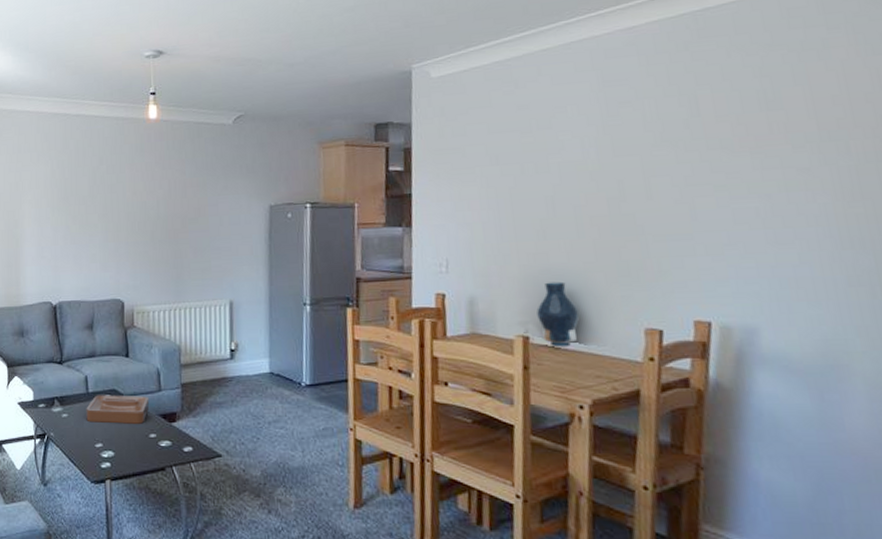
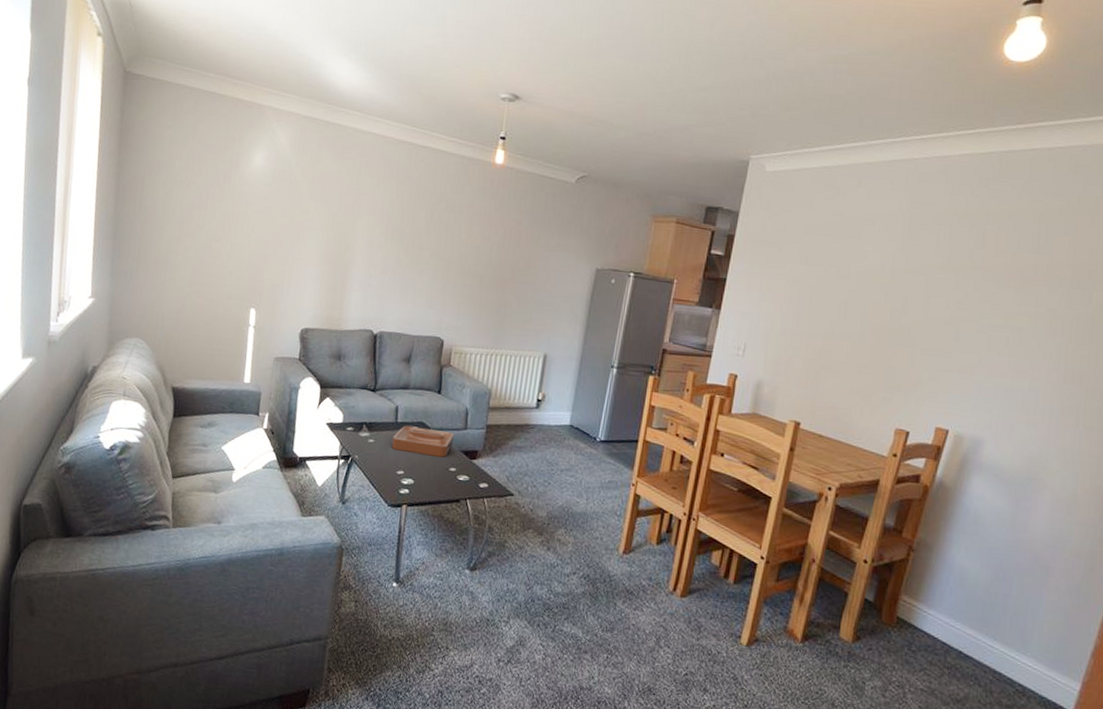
vase: present [536,281,580,348] -> none [811,377,846,436]

